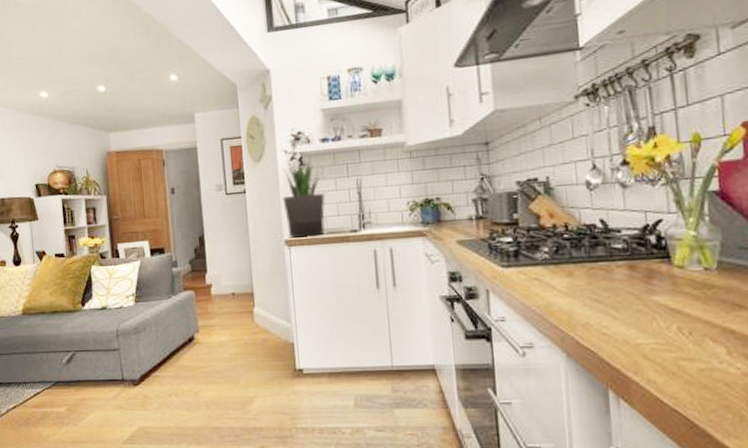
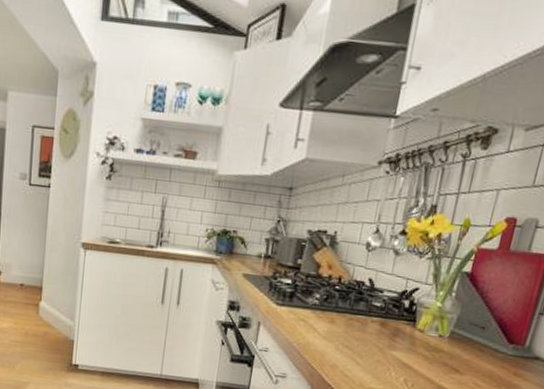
planter: present [282,160,325,239] -> none [86,163,130,246]

